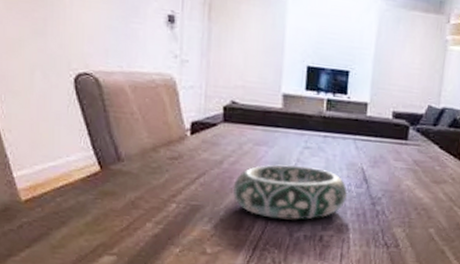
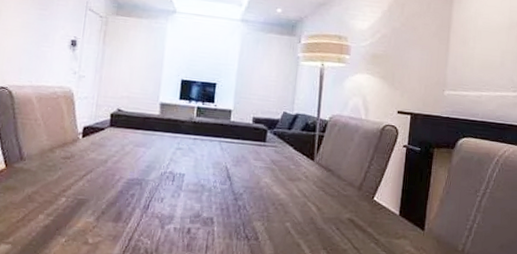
decorative bowl: present [232,164,347,220] -> none [114,163,213,214]

